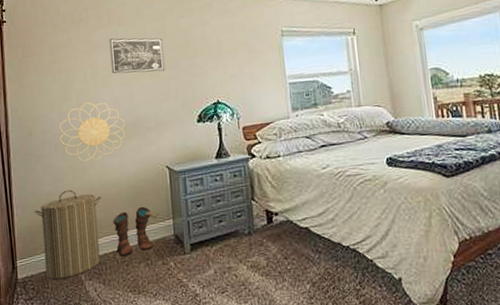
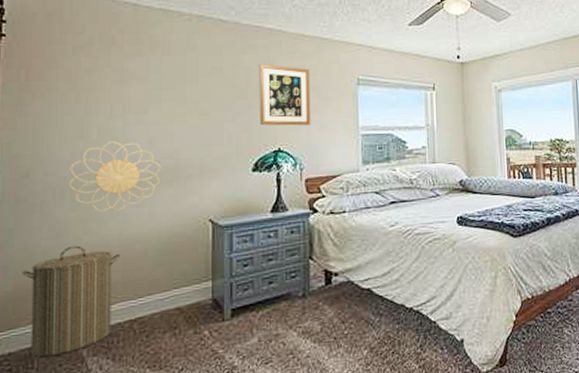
wall art: present [109,38,166,74] -> none [149,69,219,112]
boots: present [113,206,160,257] -> none [133,265,196,326]
wall art: none [195,25,243,81] -> present [259,64,311,126]

